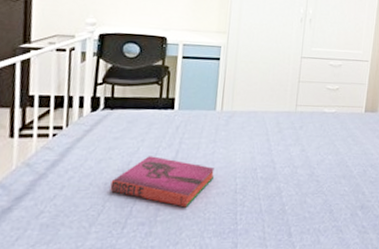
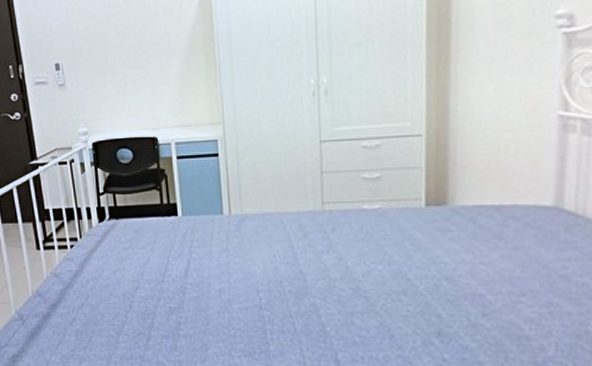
hardback book: present [110,156,215,208] -> none [129,266,234,322]

